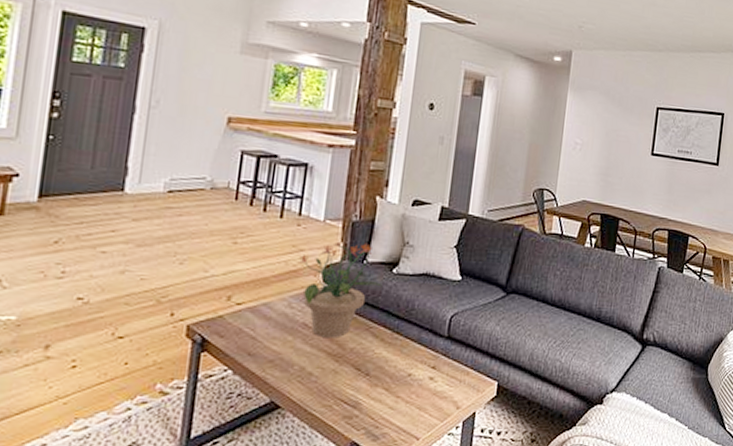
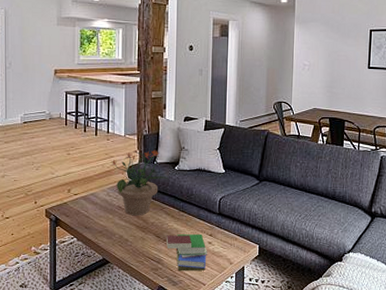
book: none [369,365,428,420] -> present [167,233,208,271]

